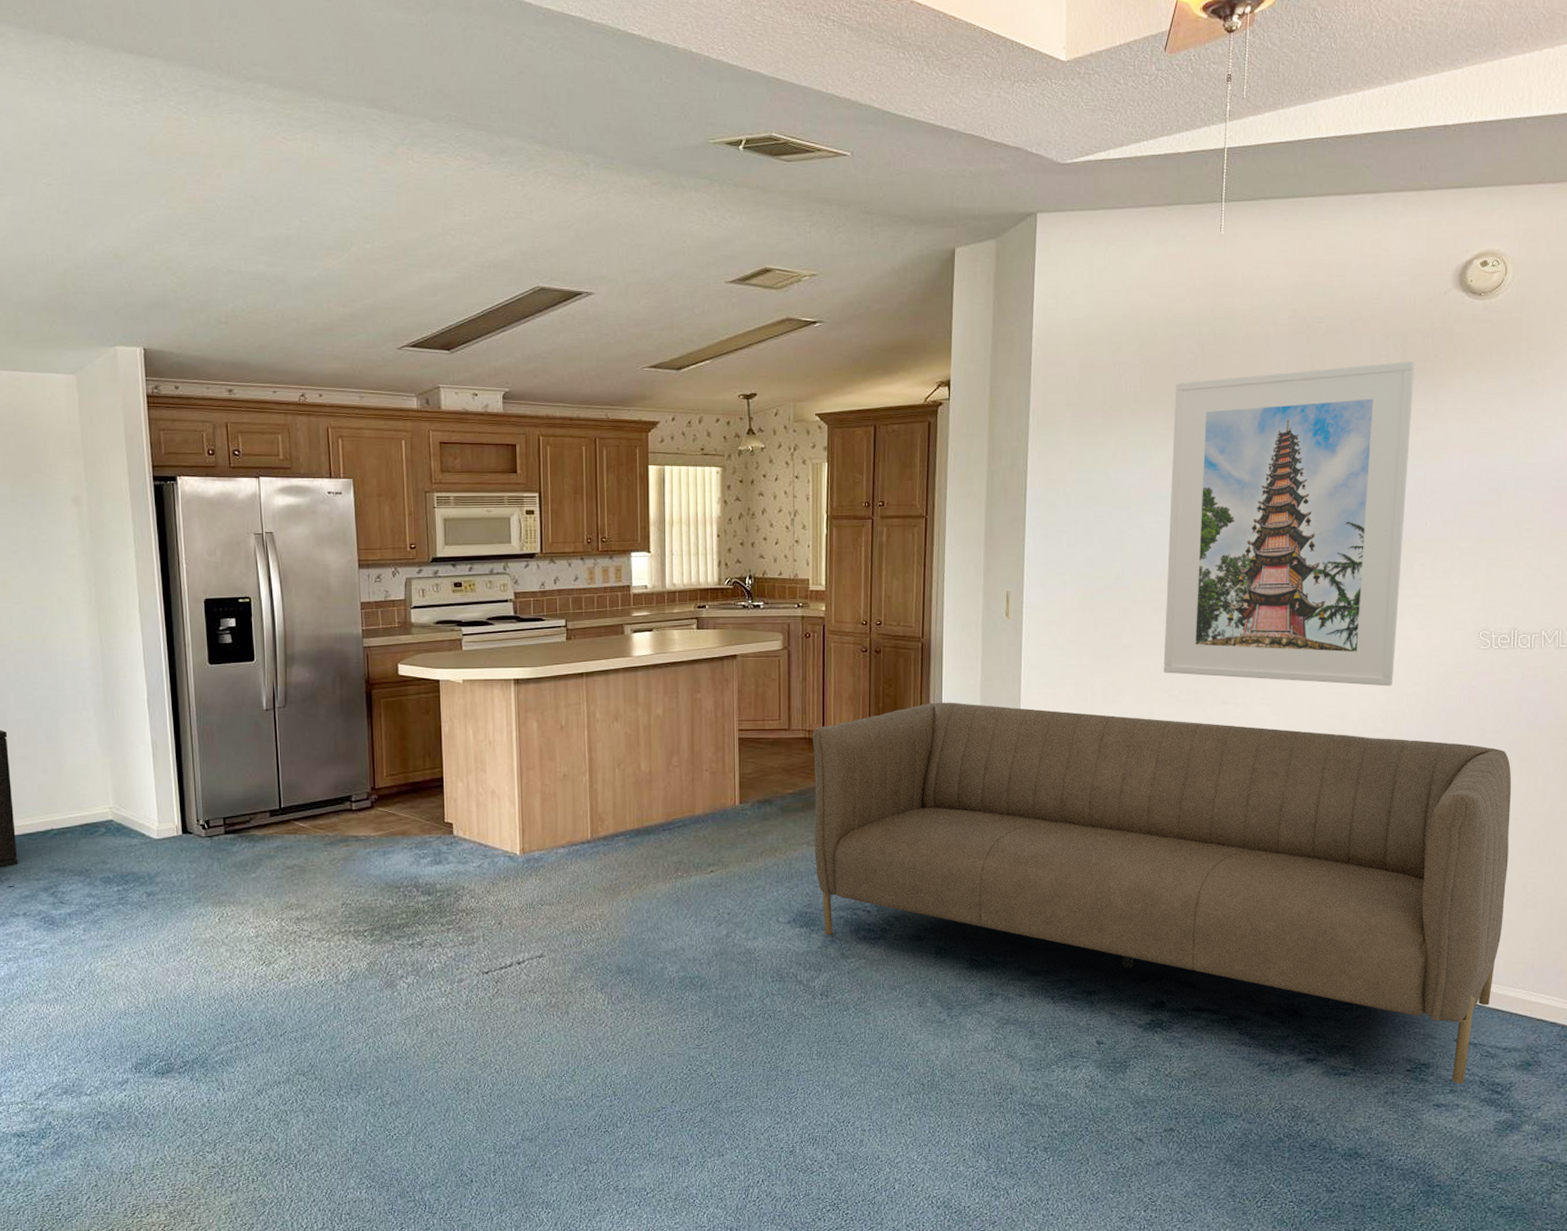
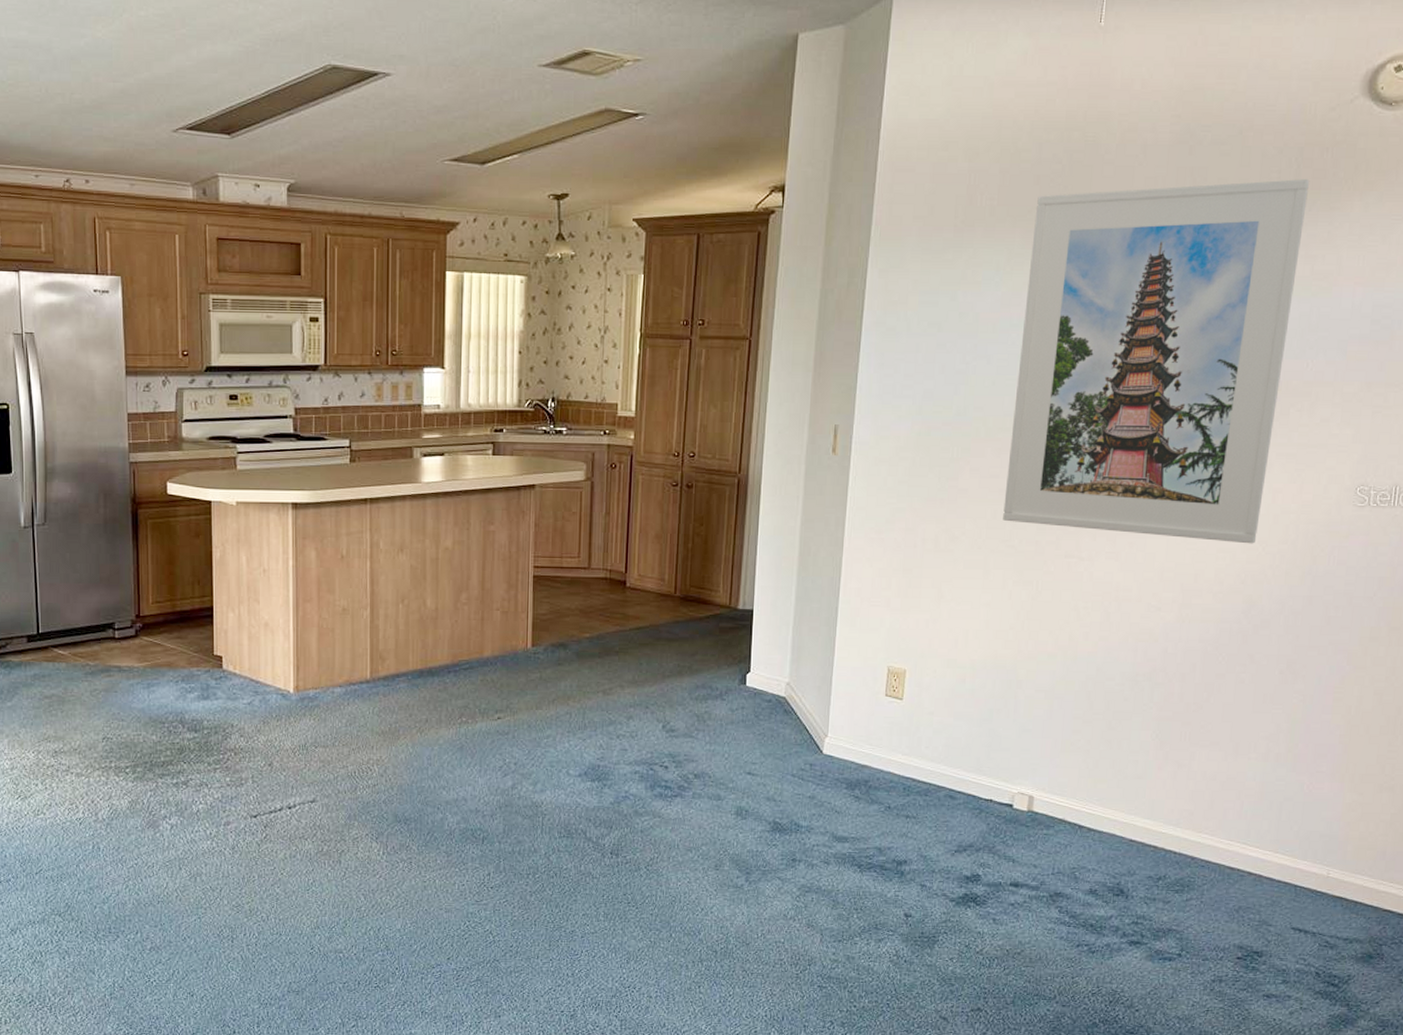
sofa: present [812,702,1512,1084] -> none [610,544,1379,974]

